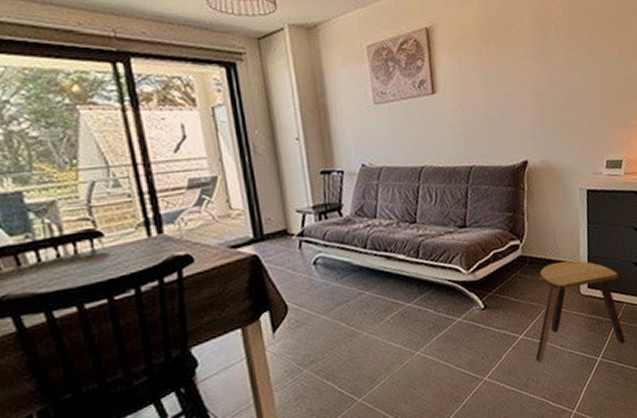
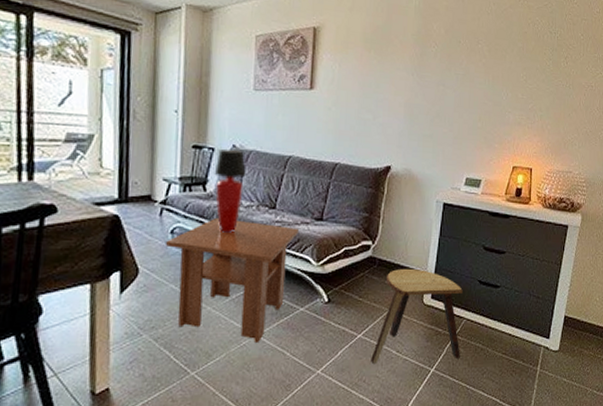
coffee table: none [310,238,445,360] -> present [166,217,300,342]
table lamp: none [347,168,381,256] -> present [214,149,246,233]

